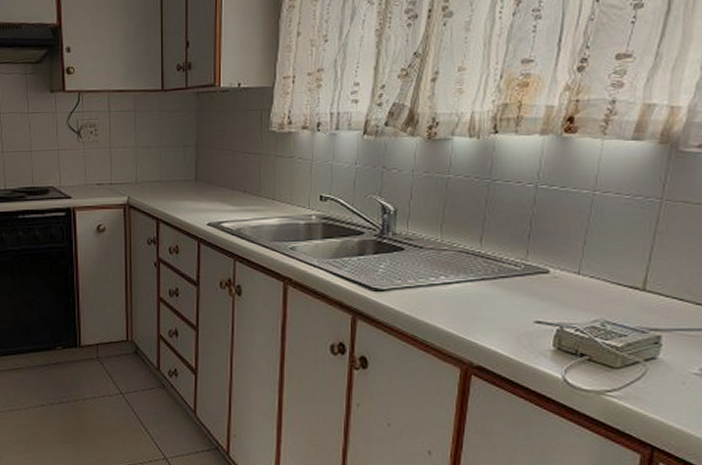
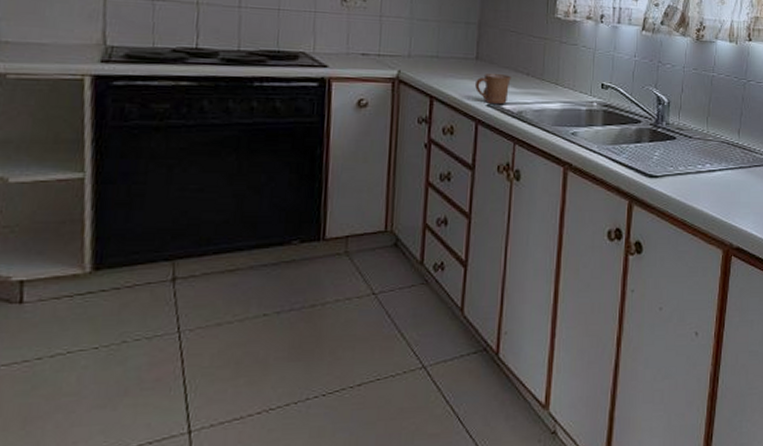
mug: none [196,193,229,223] -> present [475,74,511,105]

